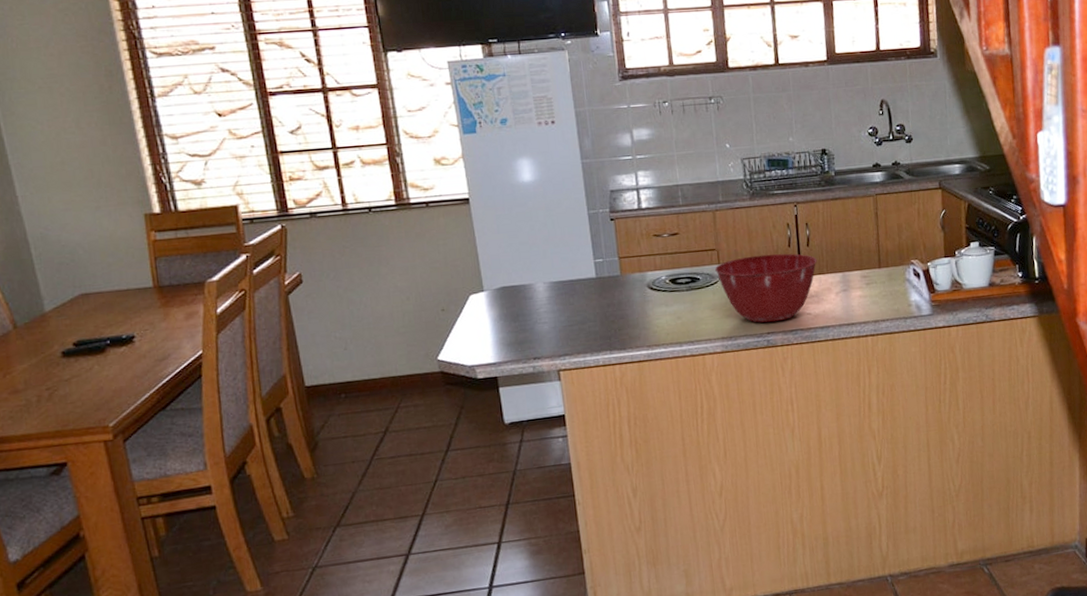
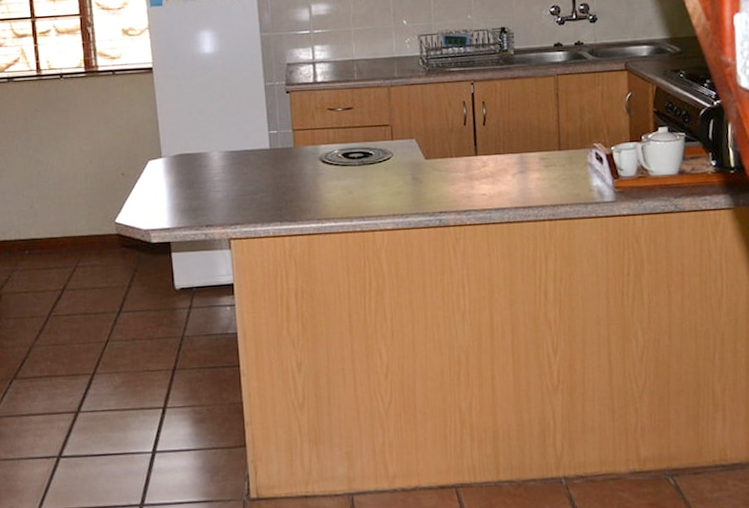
mixing bowl: present [715,253,817,323] -> none [388,131,493,202]

